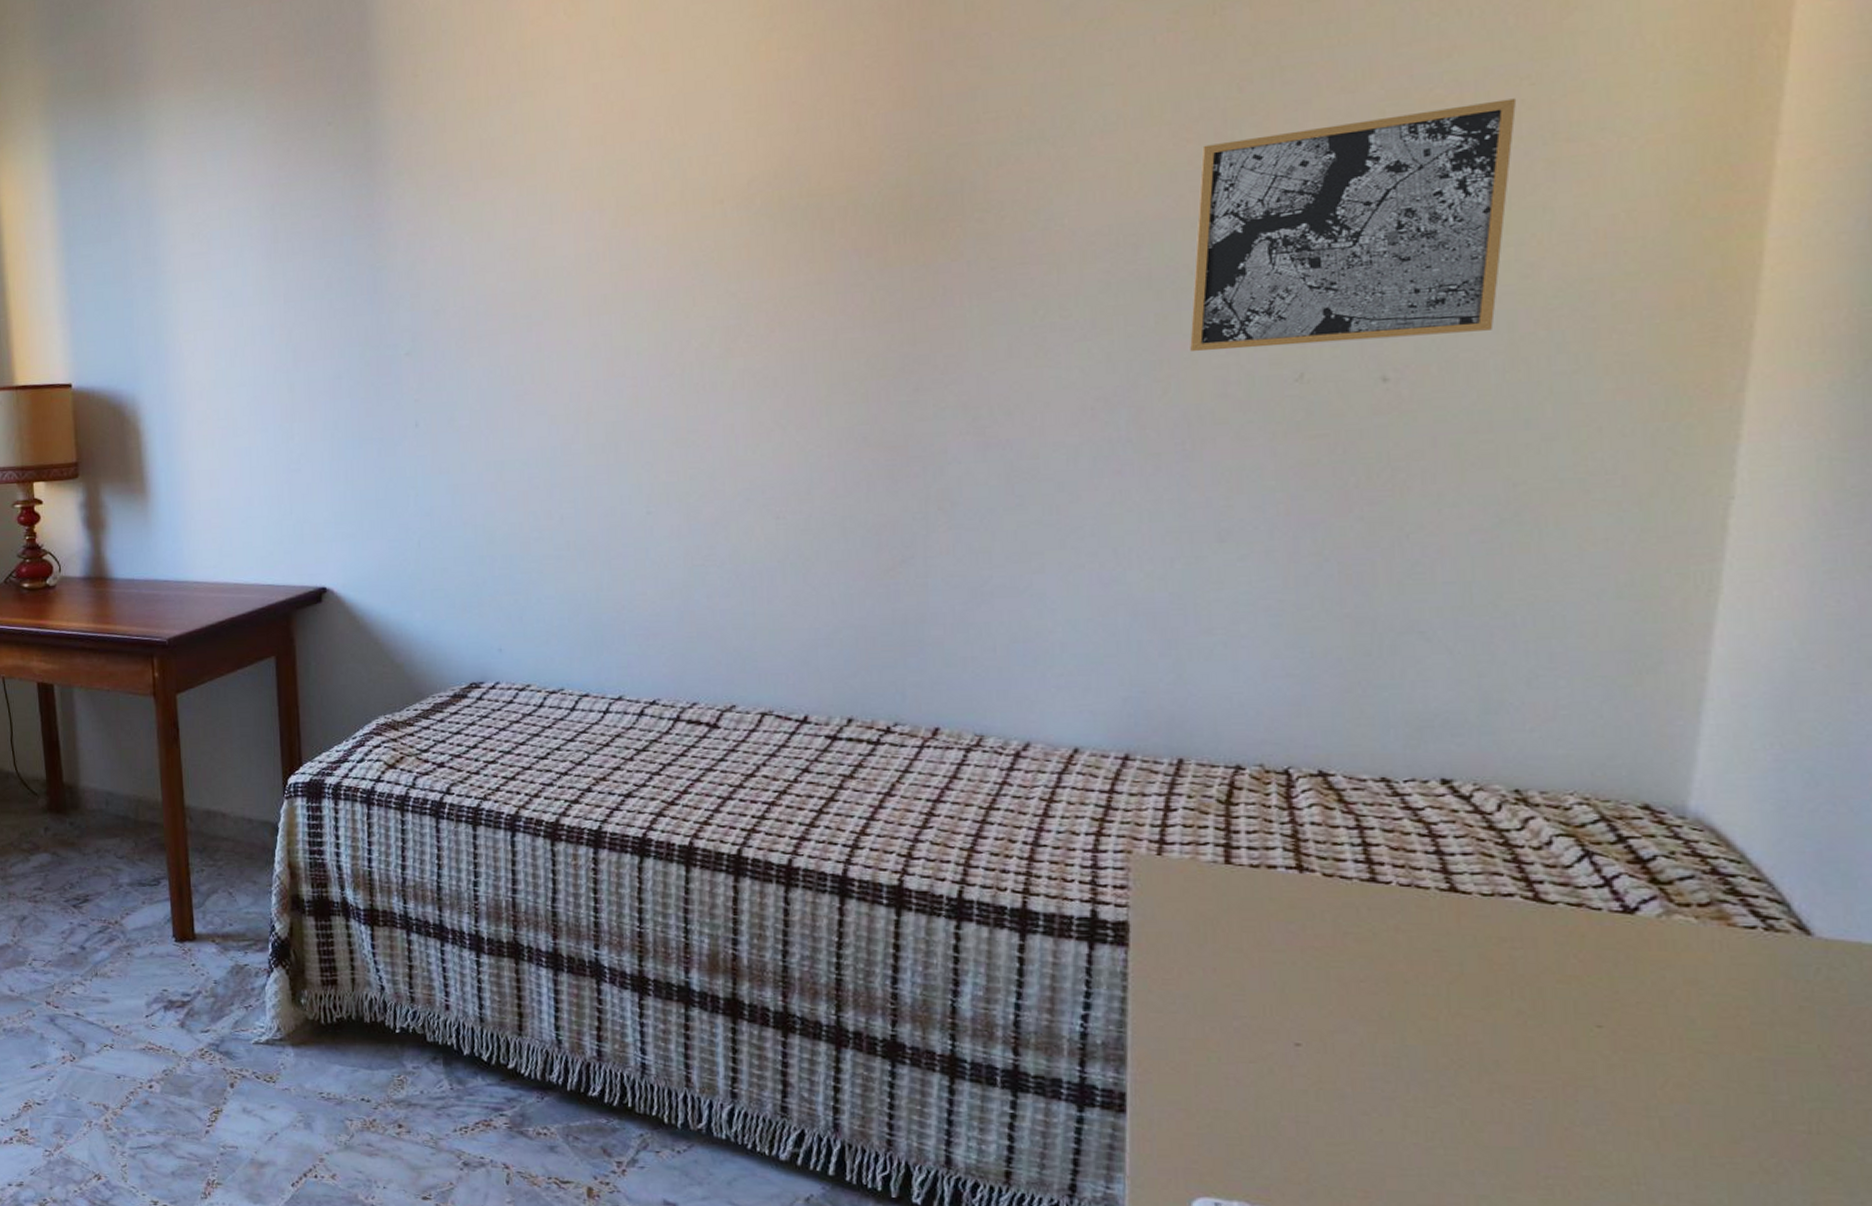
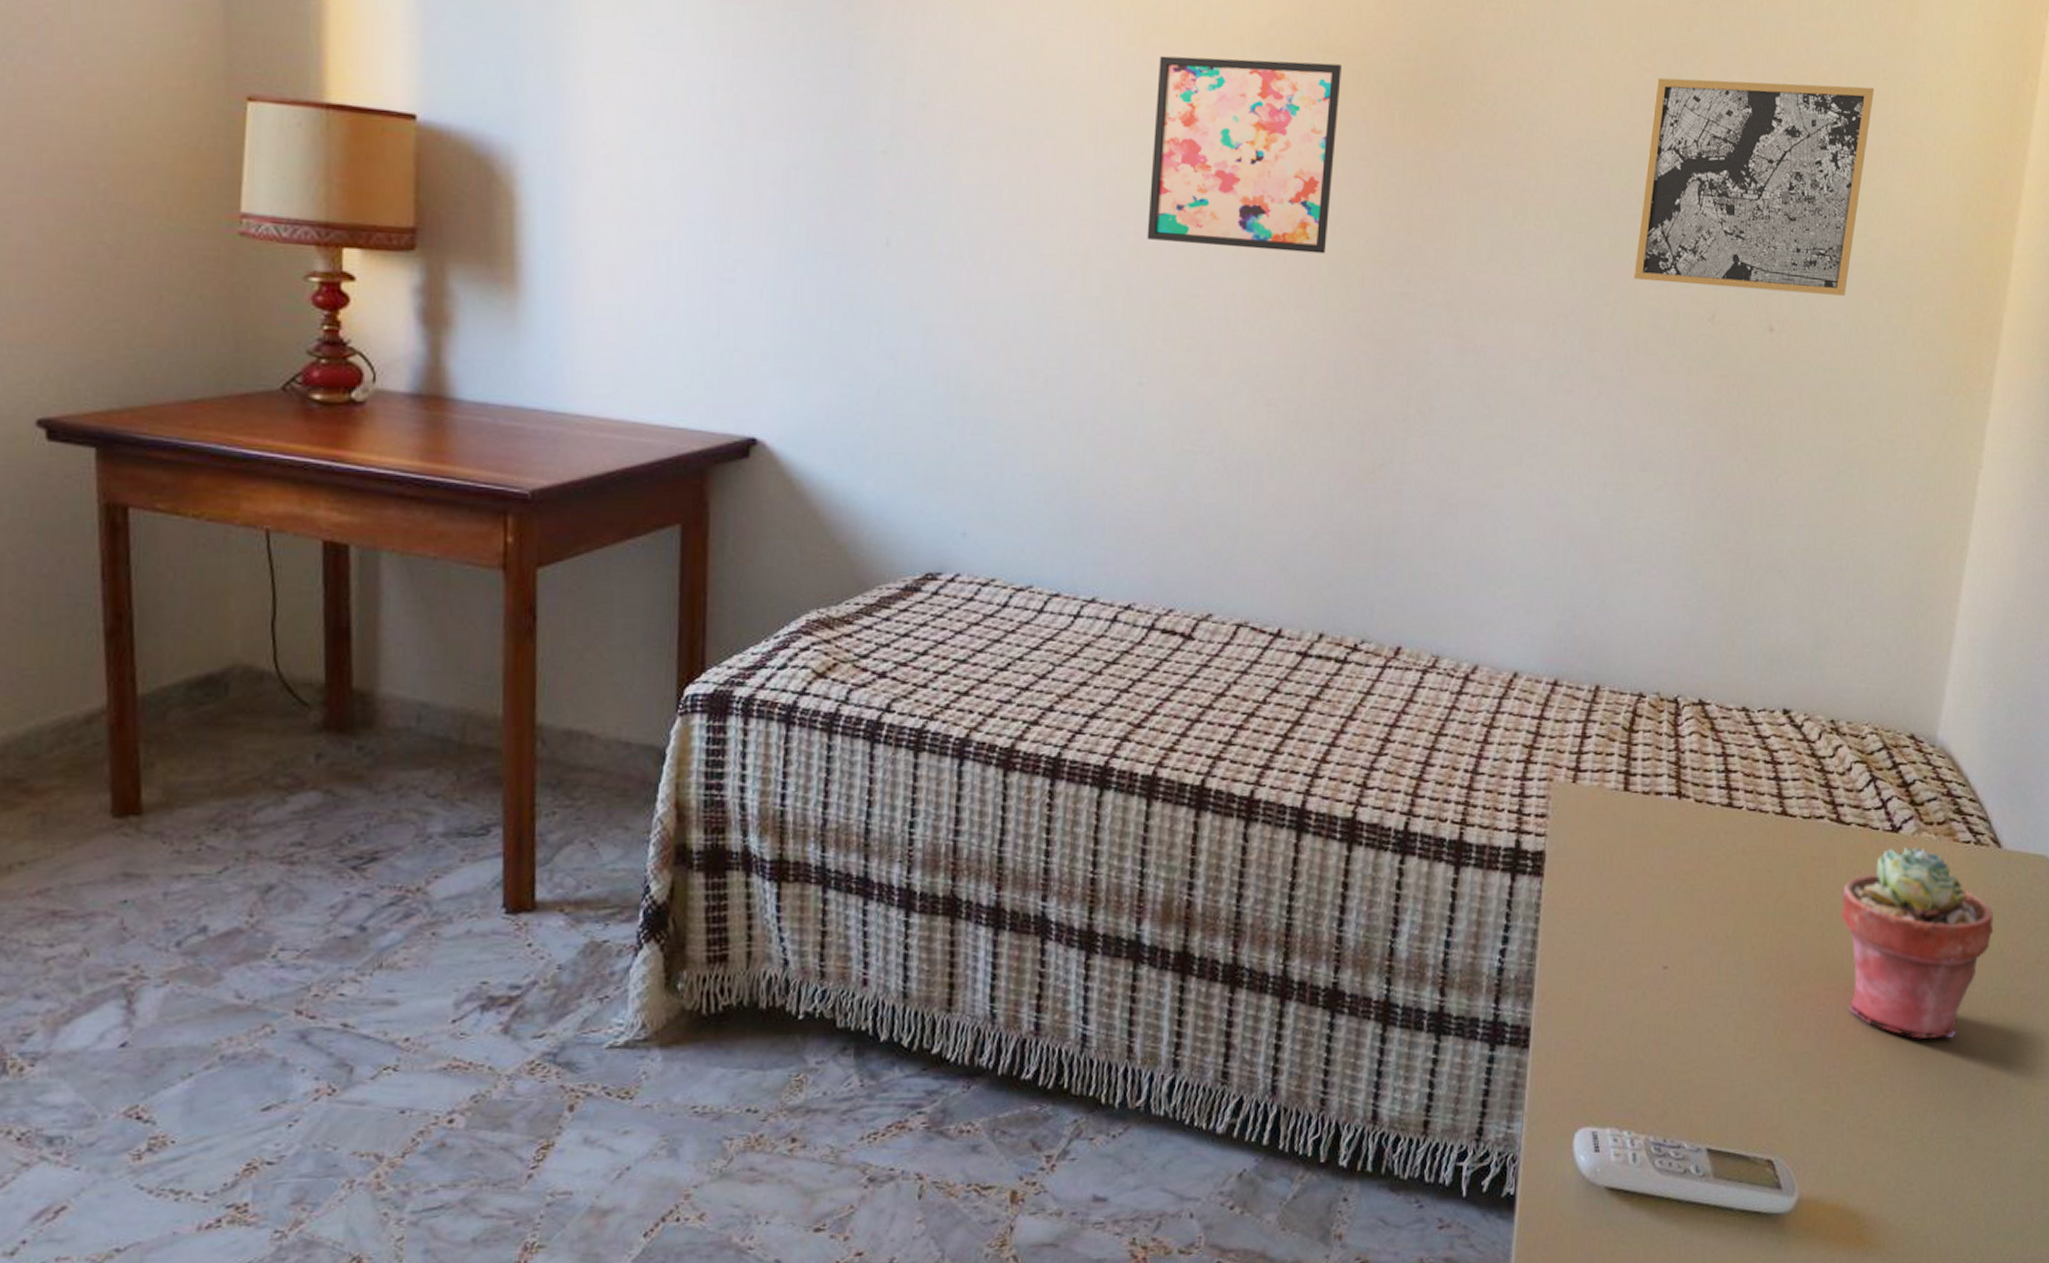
wall art: none [642,204,827,389] -> present [1147,55,1342,254]
potted succulent: none [1549,929,1808,1151] -> present [1840,846,1994,1039]

